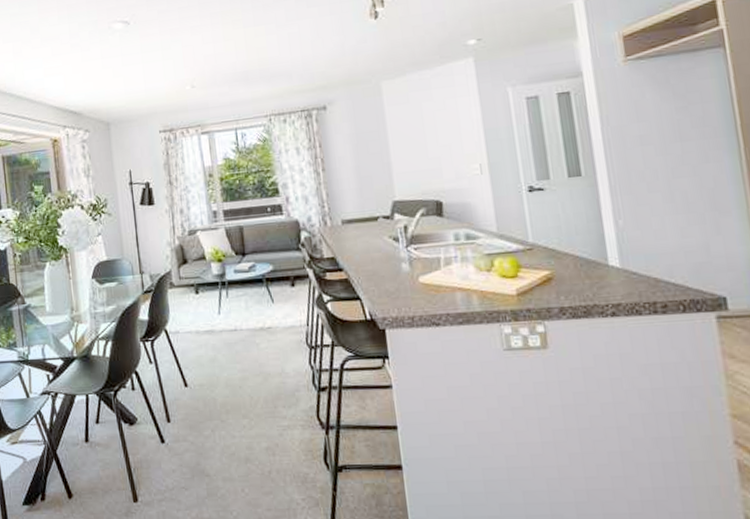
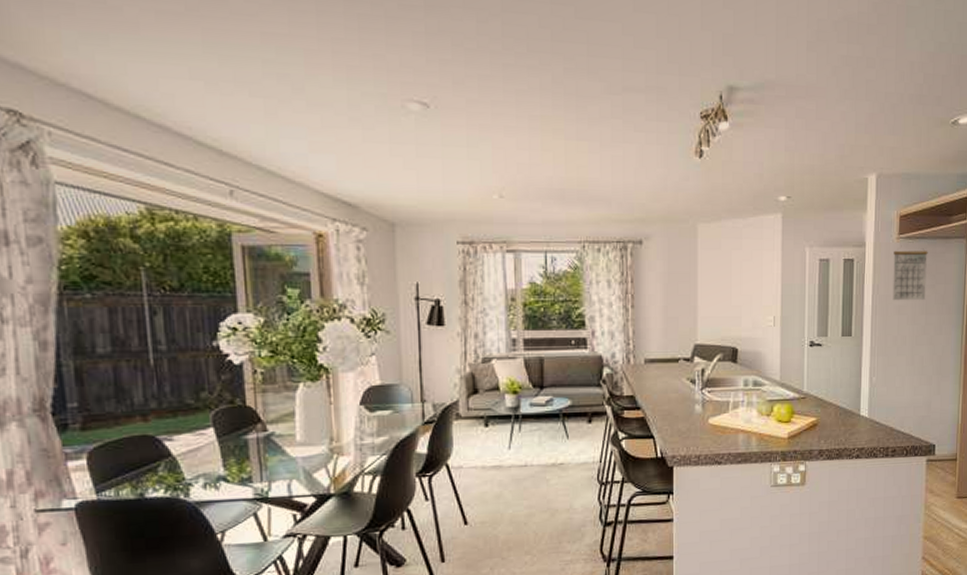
calendar: none [622,61,677,131] -> present [892,242,928,301]

